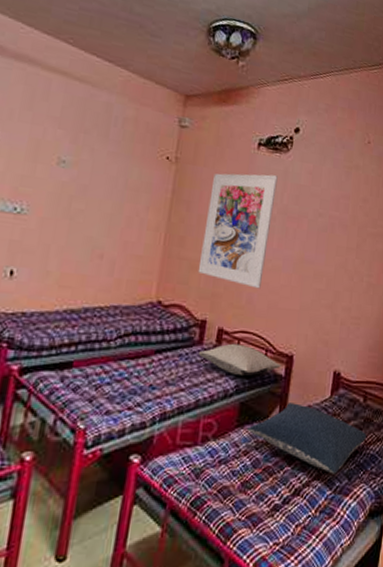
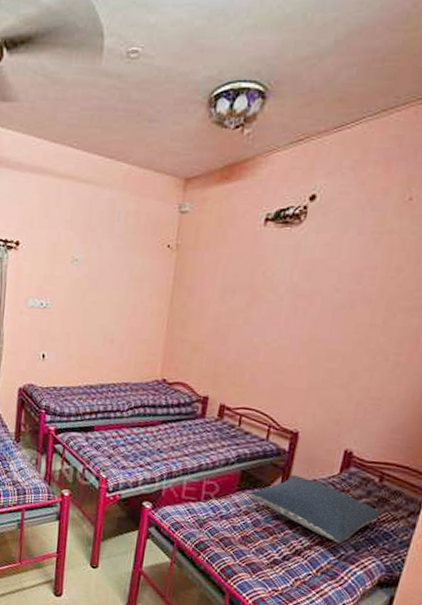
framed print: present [197,173,278,289] -> none [199,251,287,369]
pillow: present [198,343,282,376] -> none [200,418,286,449]

